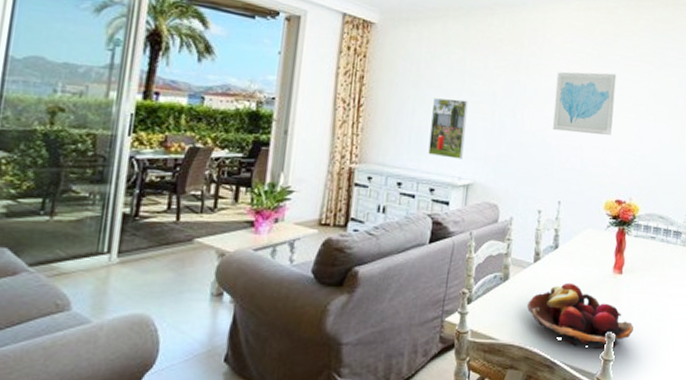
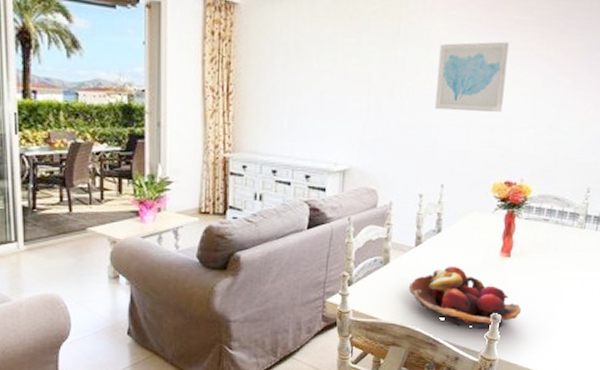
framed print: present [428,98,468,159] -> none [302,81,342,144]

